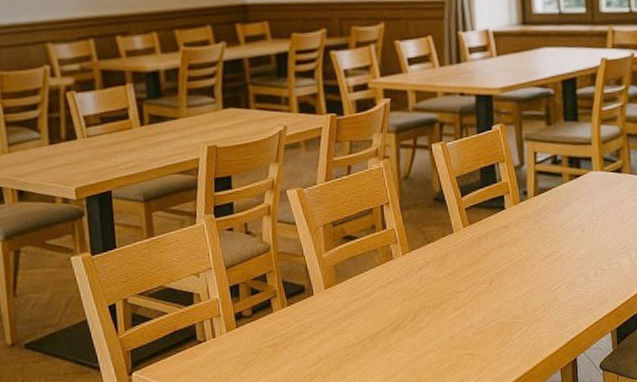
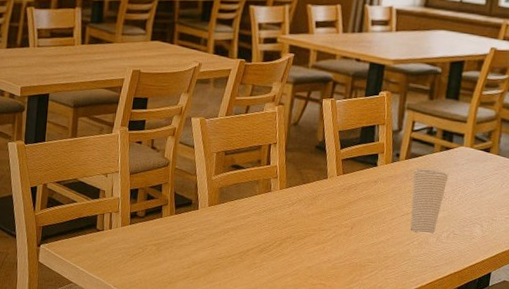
cup: none [545,202,584,275] -> present [410,168,449,234]

